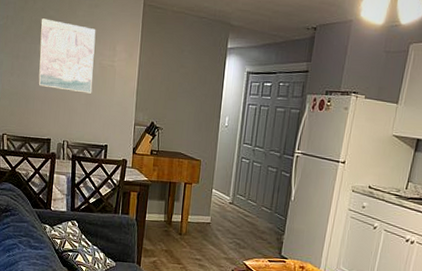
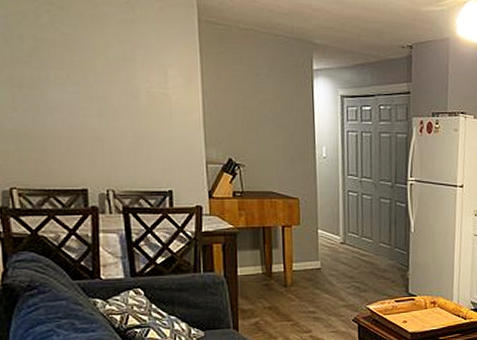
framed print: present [38,18,96,94] -> none [50,36,141,129]

